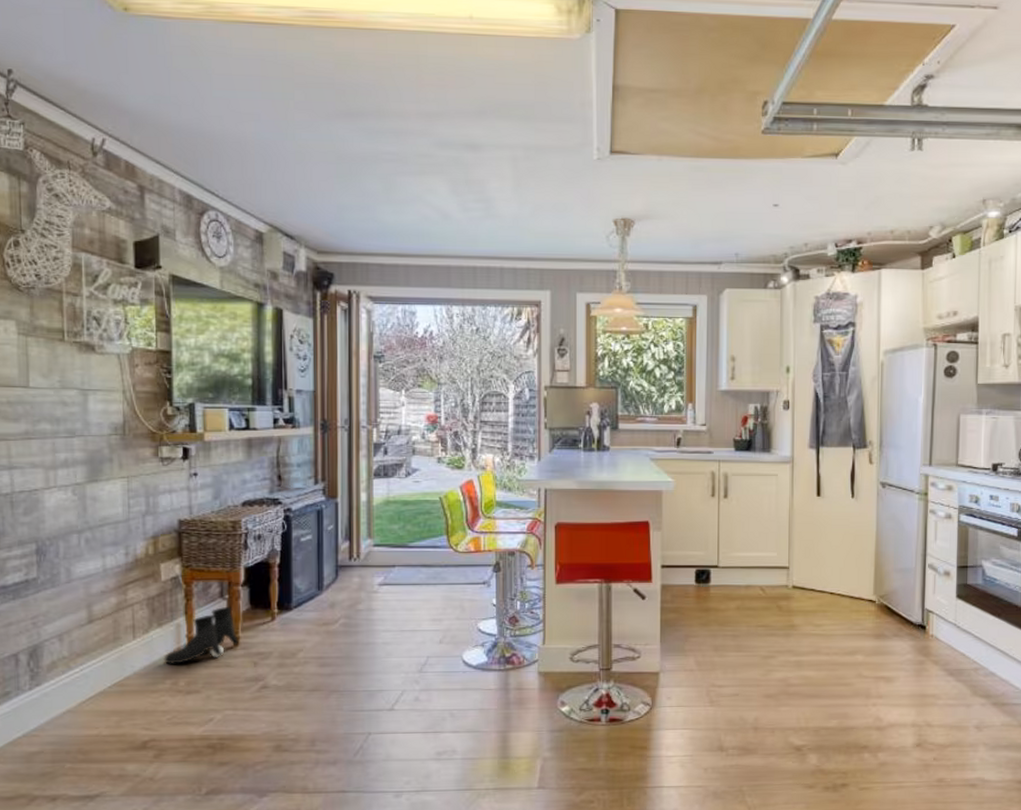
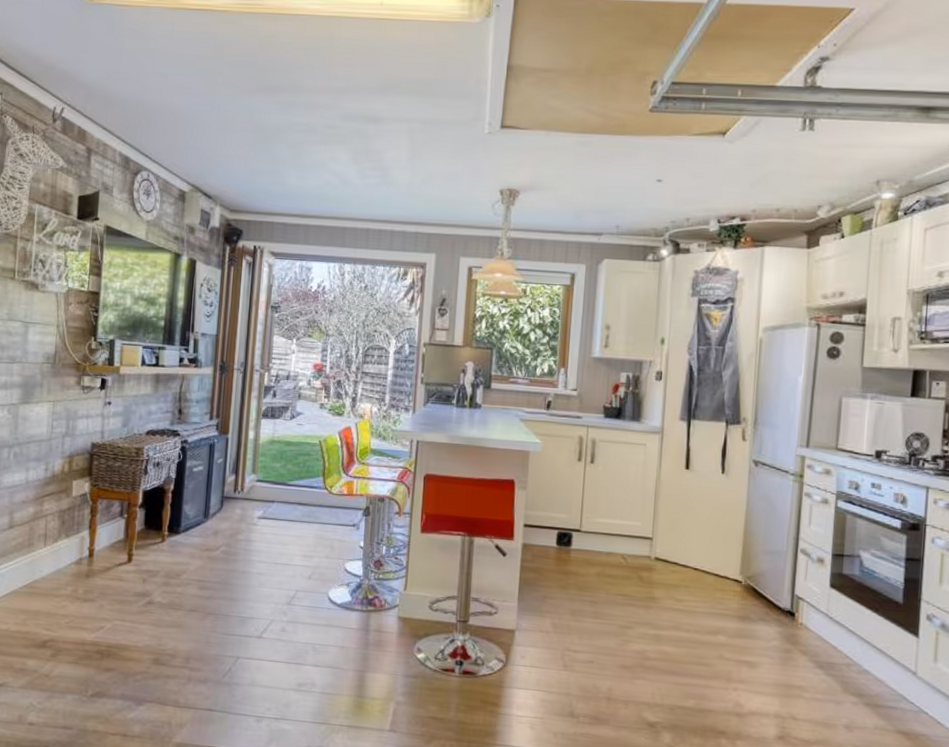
boots: present [163,606,239,664] -> none [67,525,132,573]

